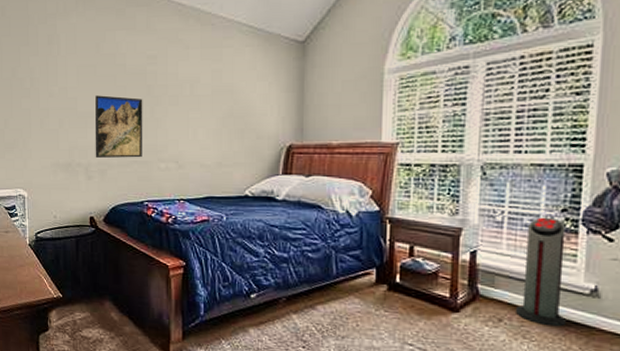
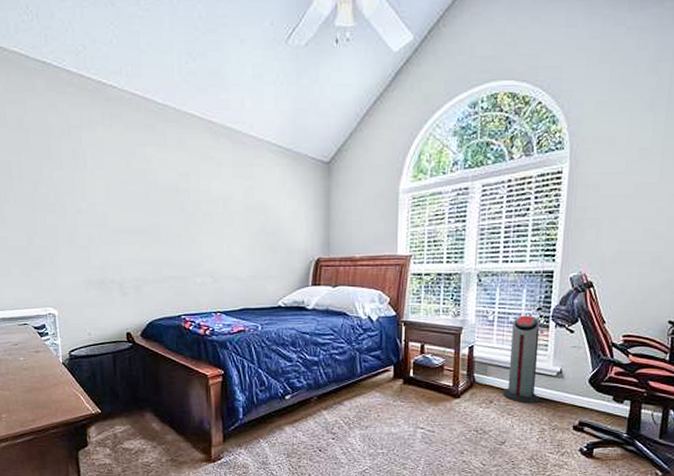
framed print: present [94,95,143,158] -> none [127,211,178,274]

